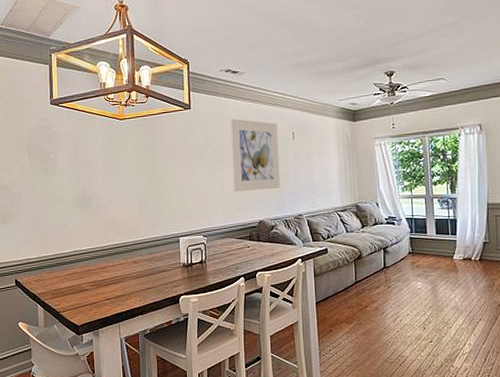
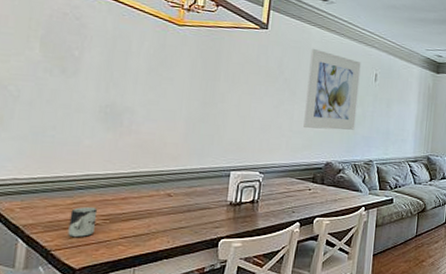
cup: none [68,276,87,301] -> present [68,207,98,238]

